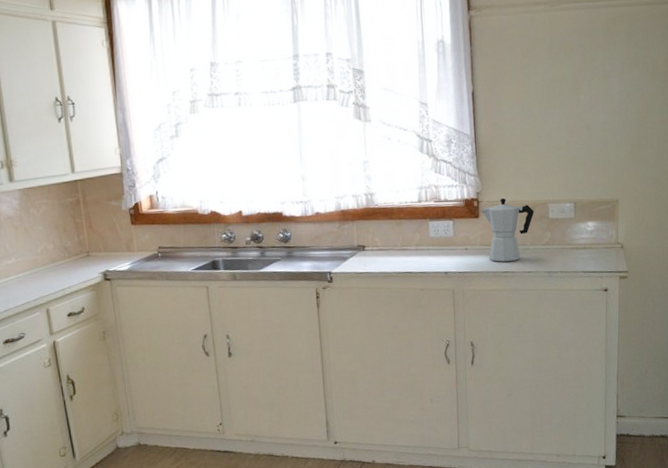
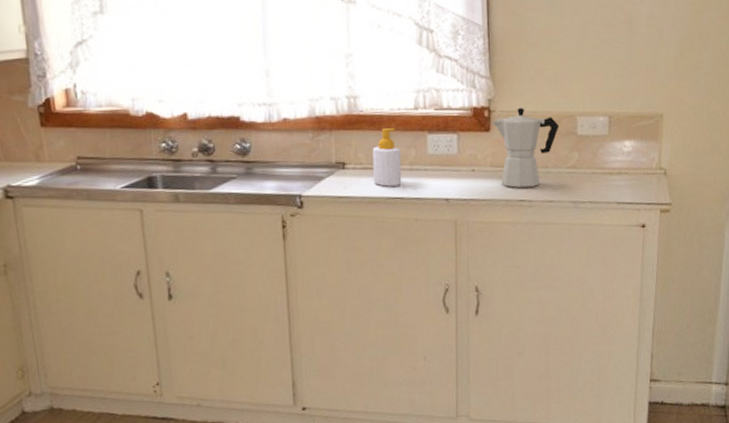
soap bottle: none [386,217,410,264] -> present [372,128,402,187]

